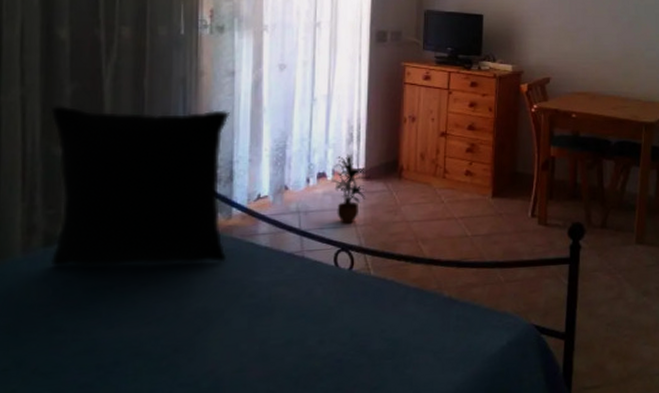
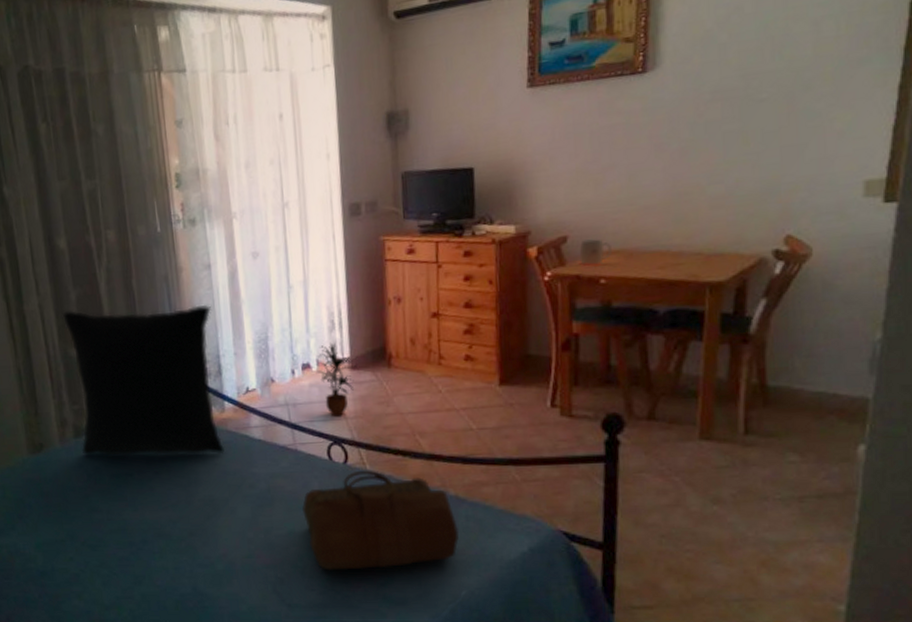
handbag: none [303,275,449,379] -> present [302,470,459,570]
mug: none [558,82,581,102] -> present [579,239,612,266]

